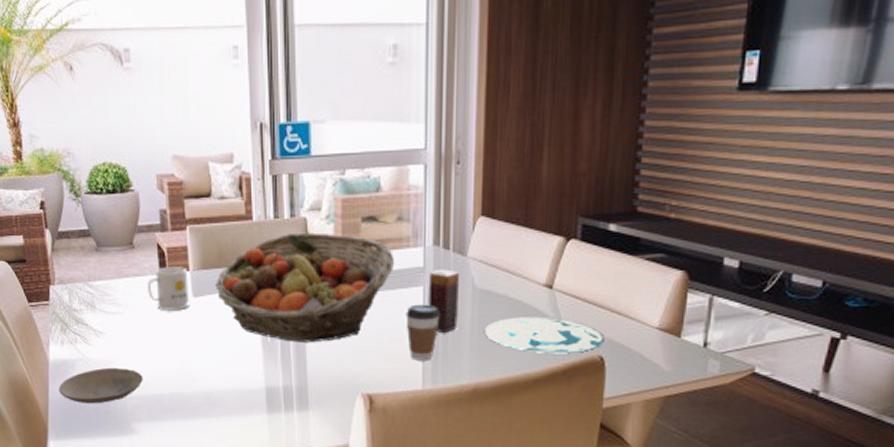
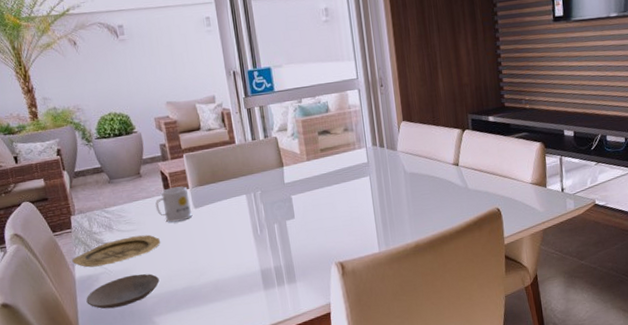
plate: none [47,321,149,351] -> present [72,234,161,268]
fruit basket: present [215,232,395,343] -> none [211,146,347,232]
coffee cup: present [406,304,439,361] -> none [359,189,384,232]
candle: present [428,269,460,334] -> none [372,161,398,209]
plate: present [485,317,604,353] -> none [417,186,498,212]

